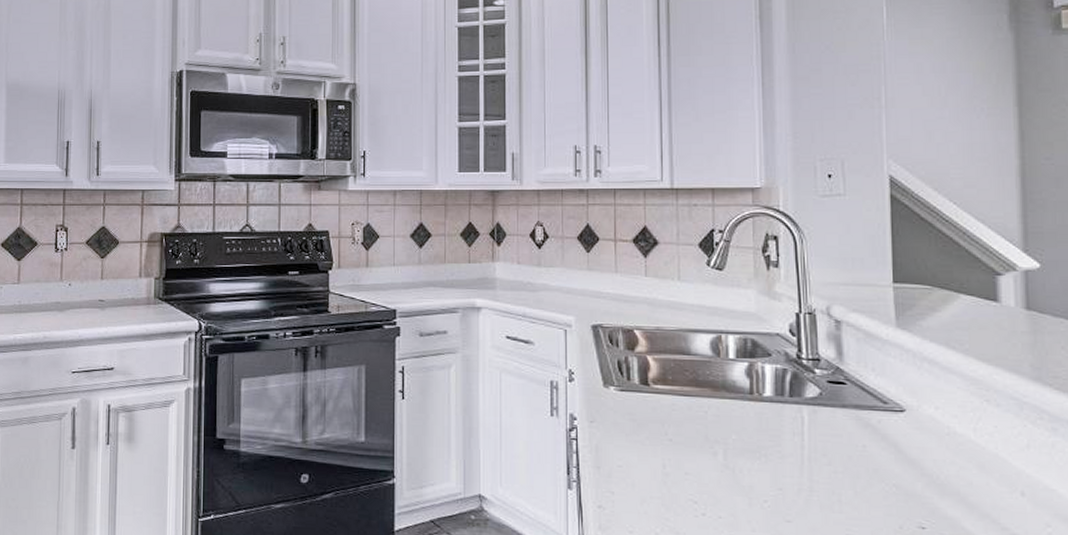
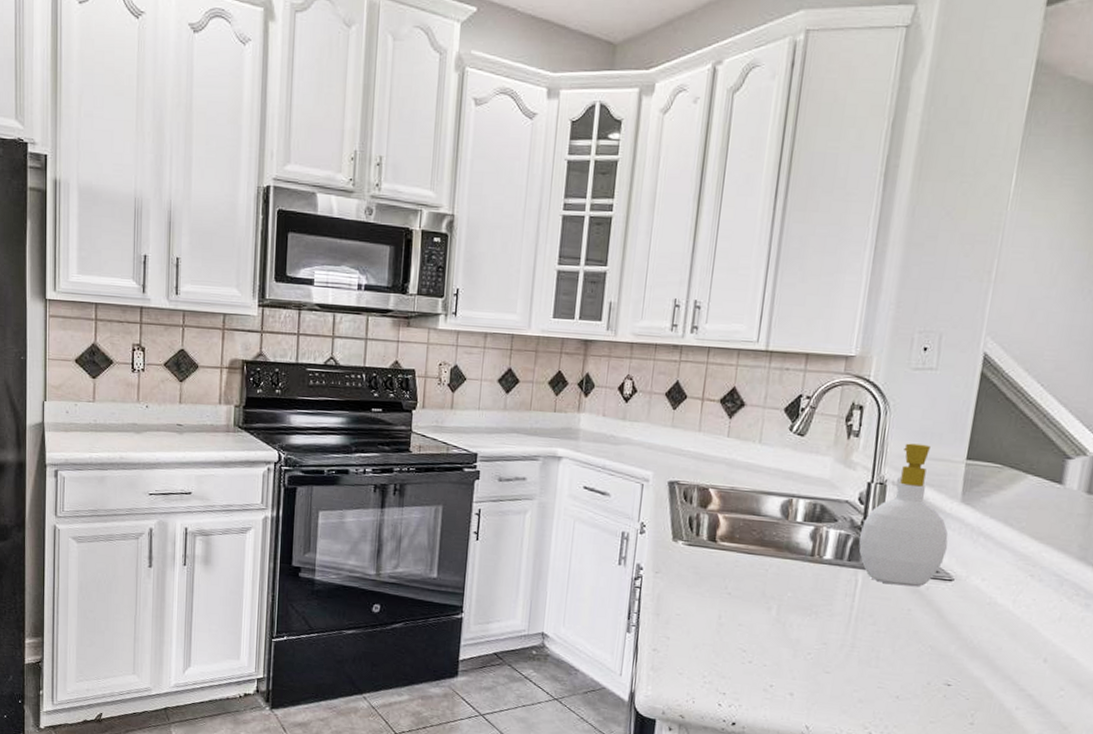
soap bottle: none [796,270,892,421] -> present [858,443,949,587]

